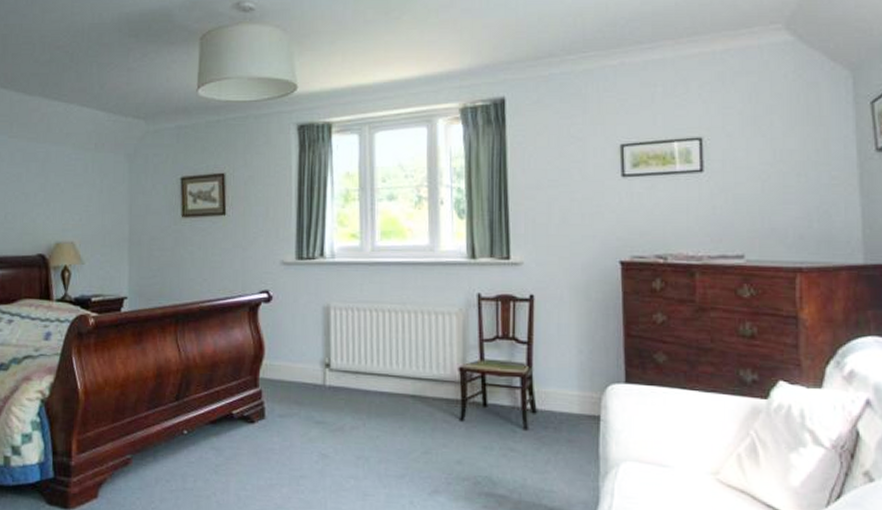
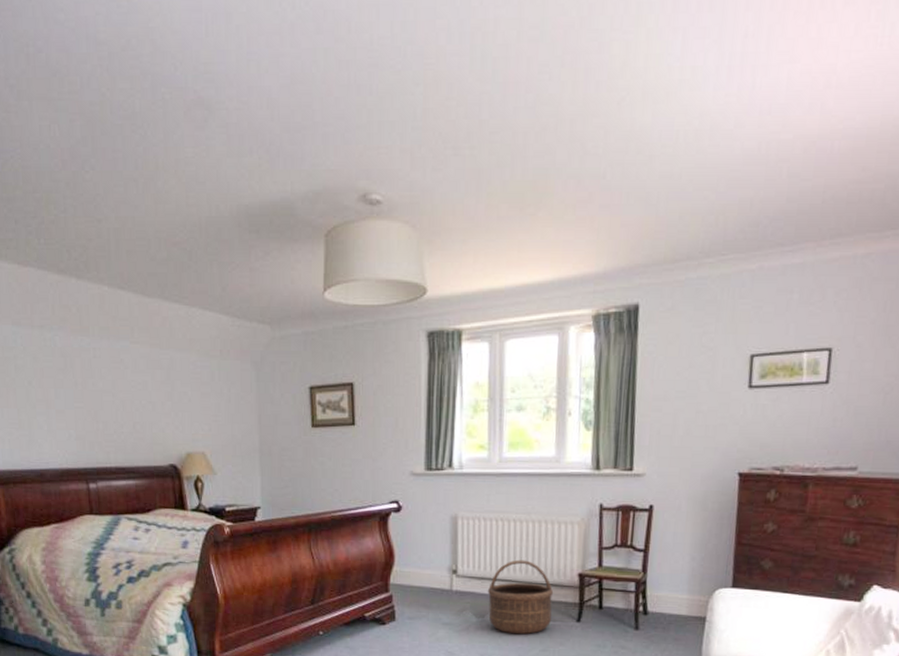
basket: none [362,352,434,434] -> present [487,559,554,634]

